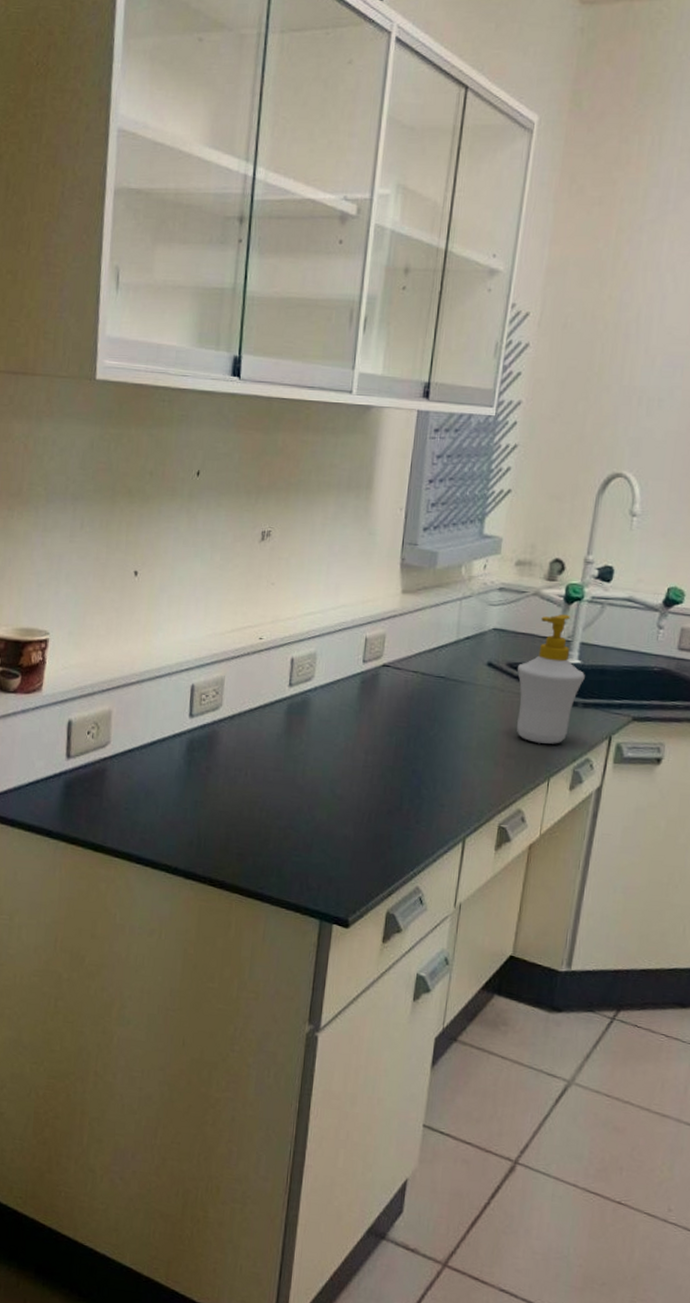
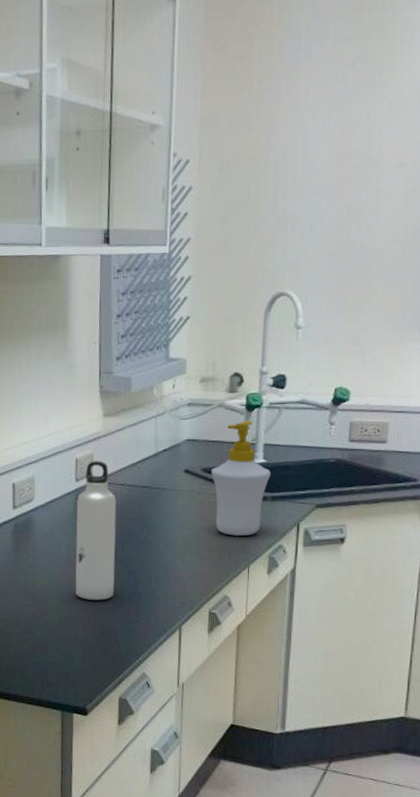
water bottle: none [349,642,407,800] -> present [75,461,117,601]

